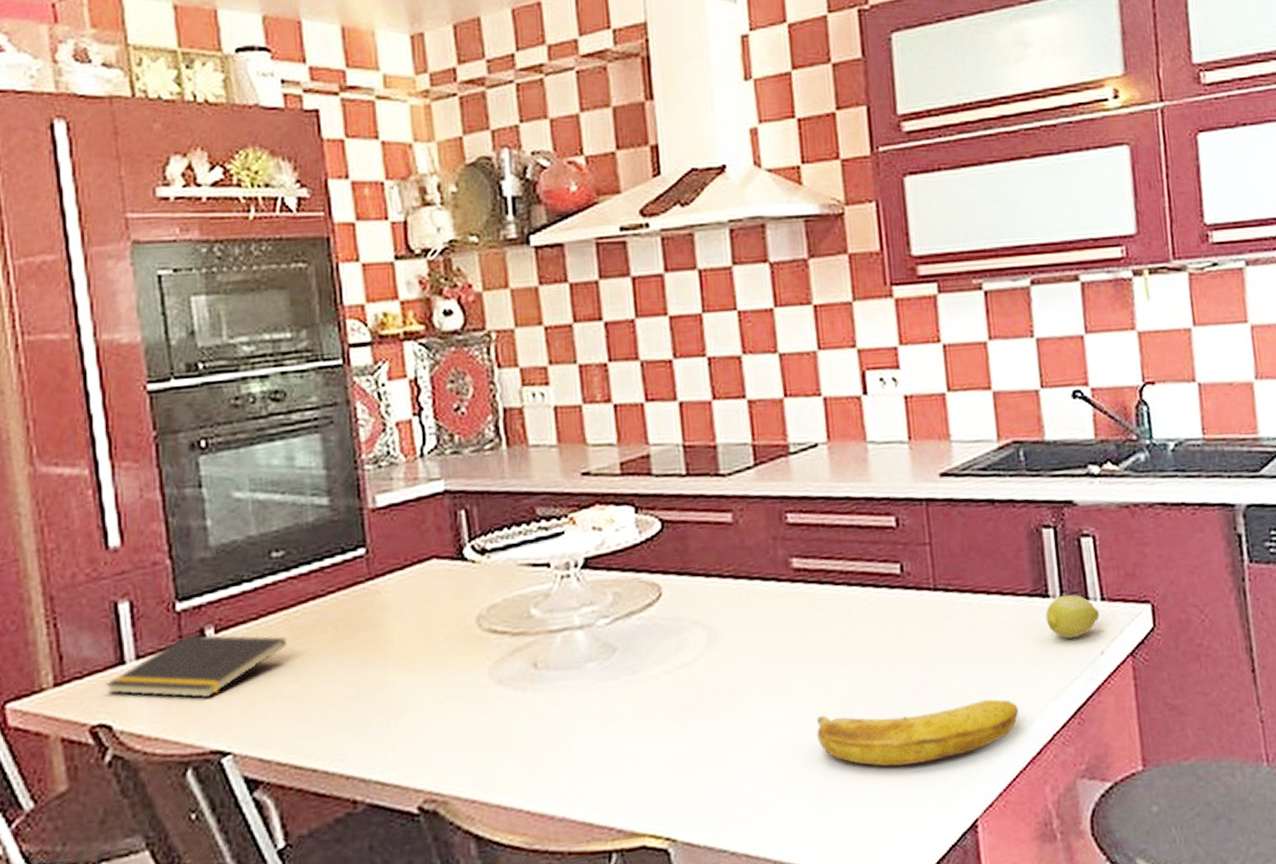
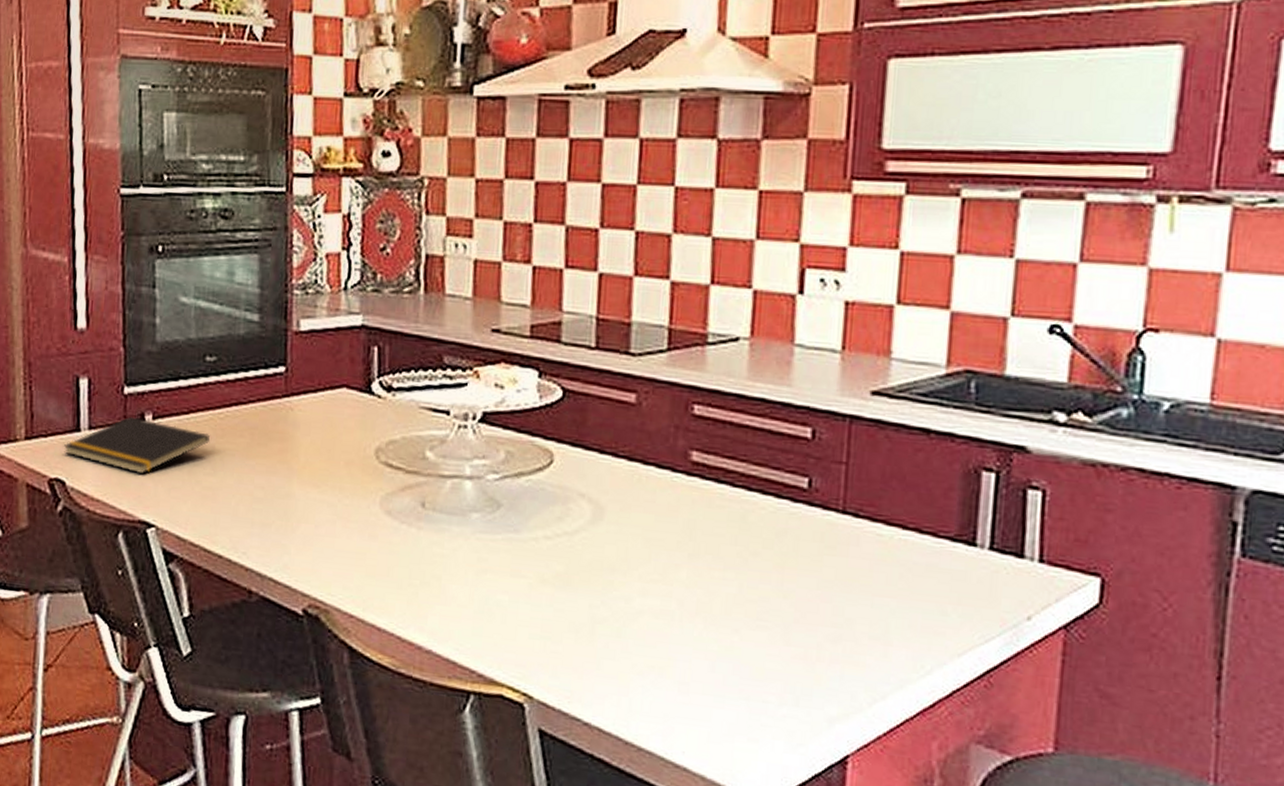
banana: present [816,699,1019,767] -> none [689,614,917,688]
fruit: present [1045,594,1100,638] -> none [967,547,1034,596]

